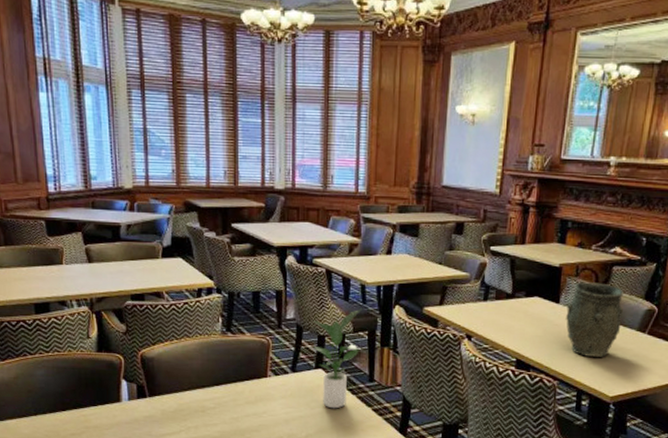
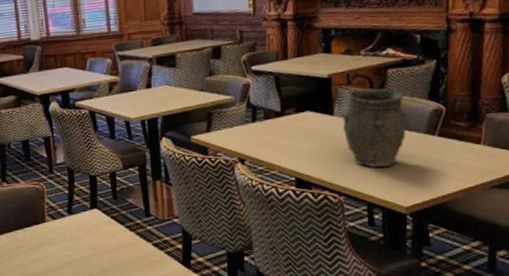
potted plant: present [313,308,362,409] -> none [82,144,132,248]

